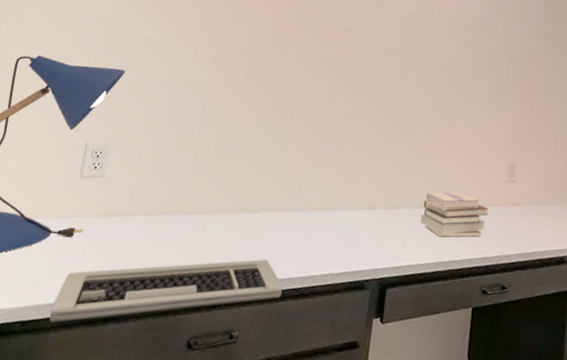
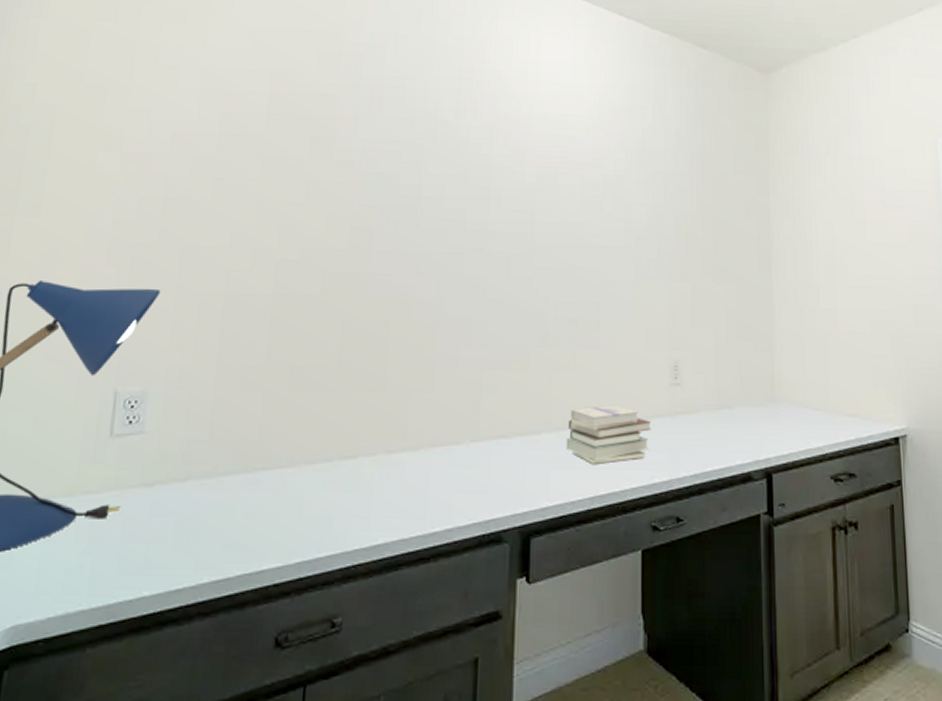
computer keyboard: present [49,259,283,324] -> none [83,518,396,636]

